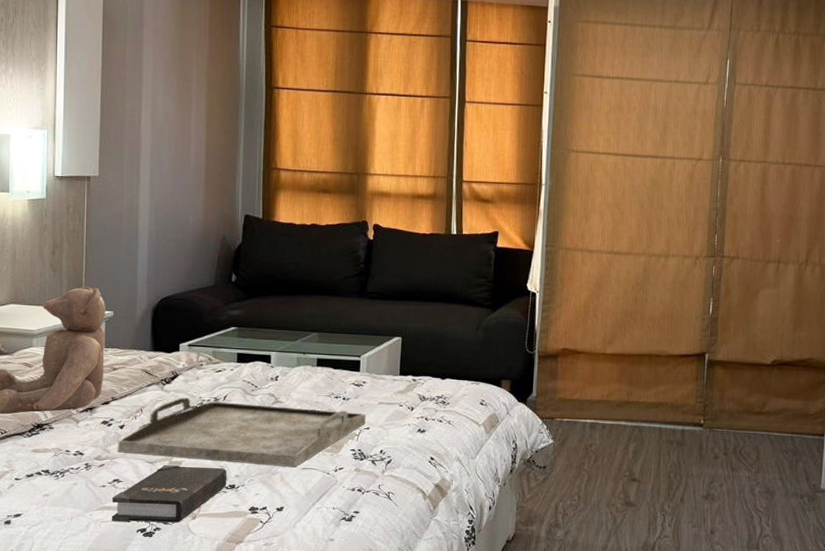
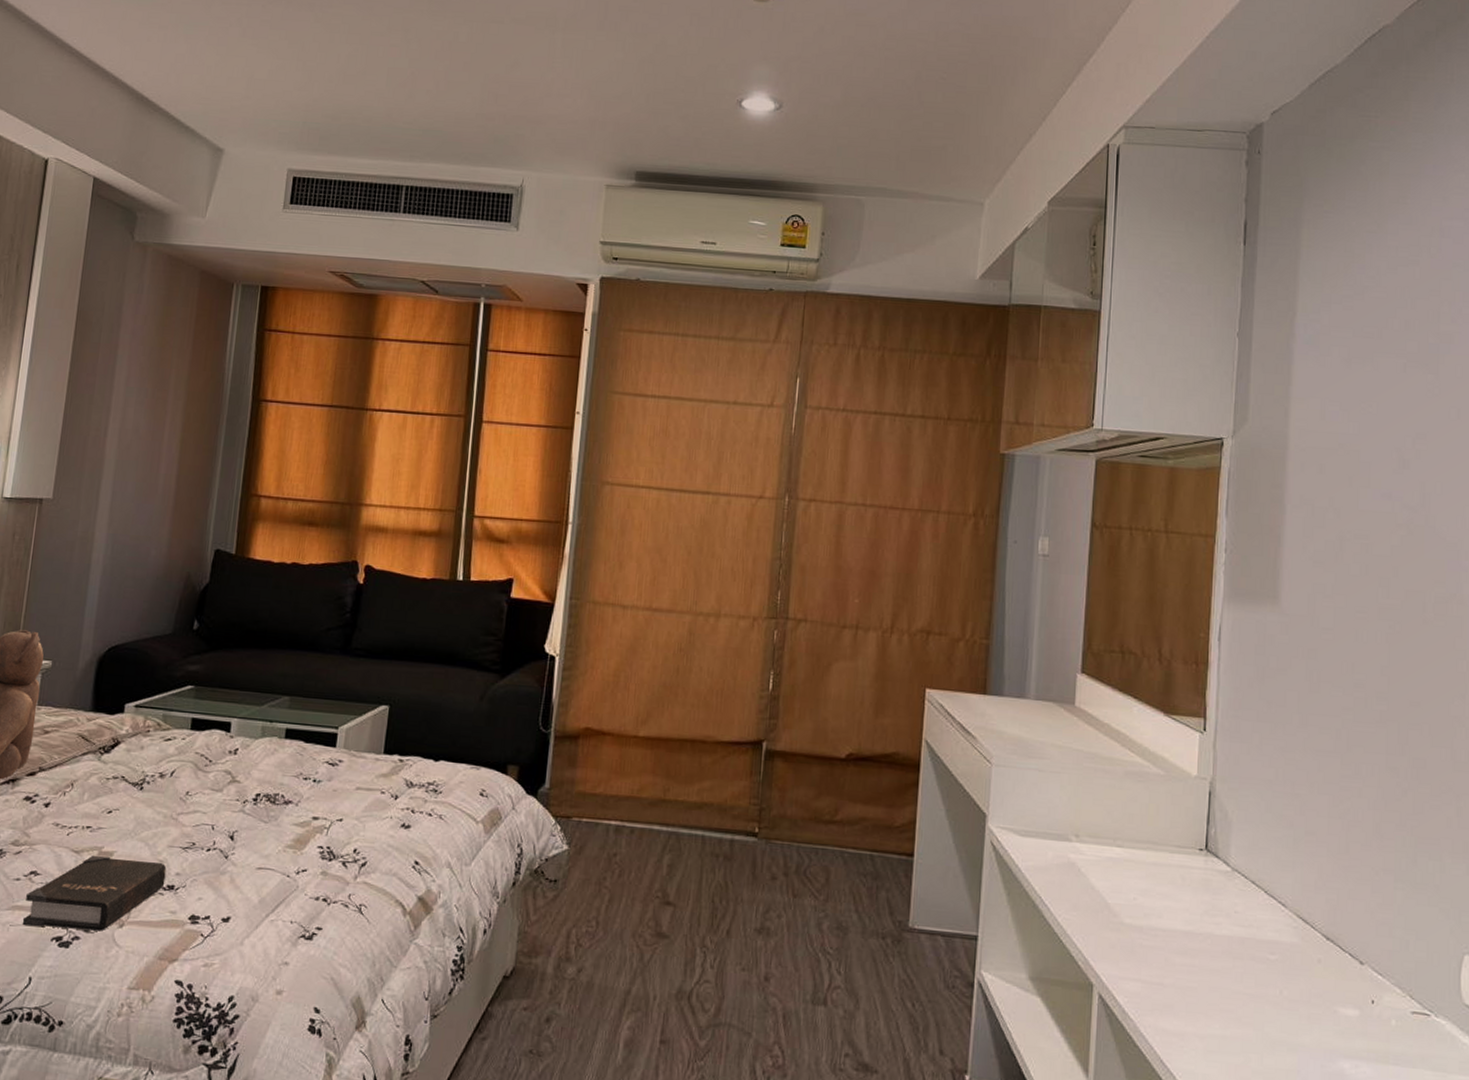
serving tray: present [118,397,366,468] -> none [39,770,339,867]

